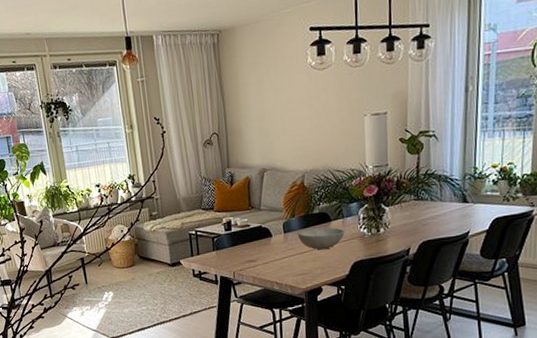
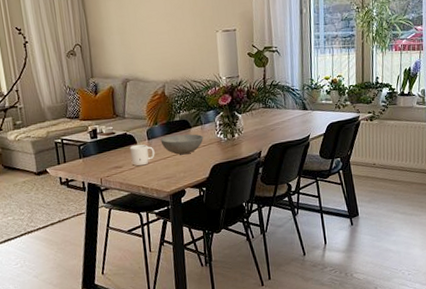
mug: none [264,237,291,261] -> present [129,144,155,166]

